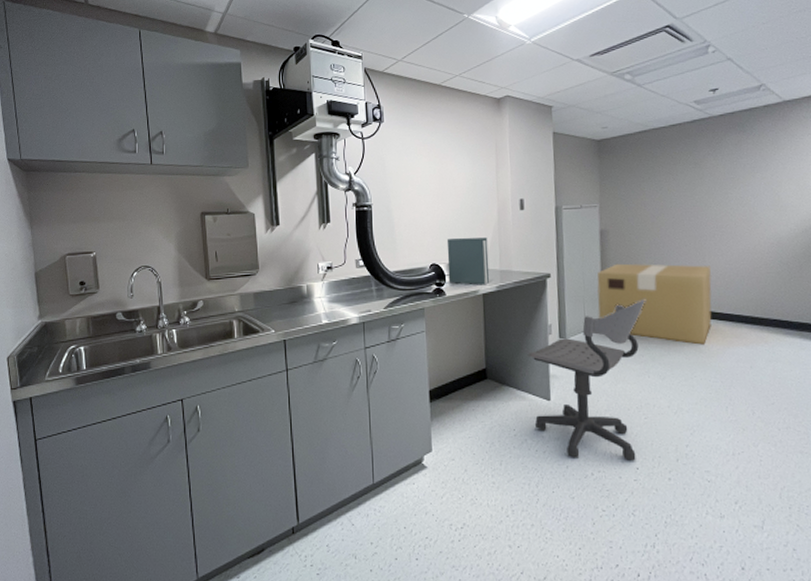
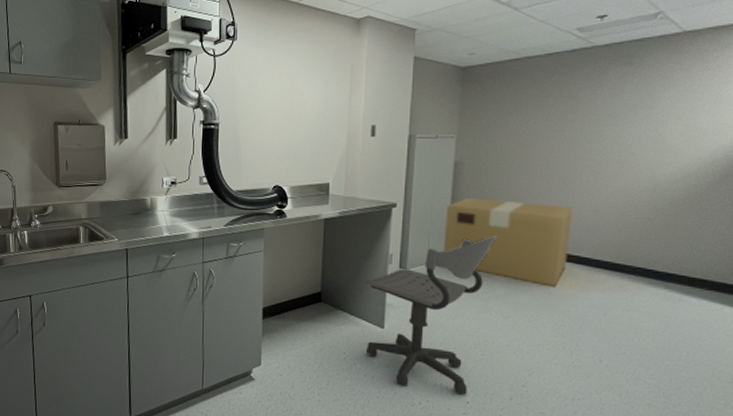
binder: present [446,238,490,285] -> none [290,162,334,210]

